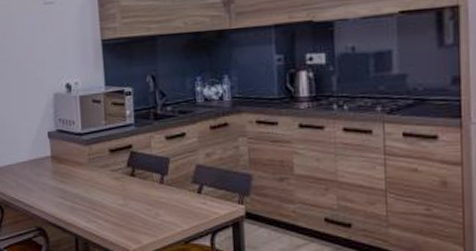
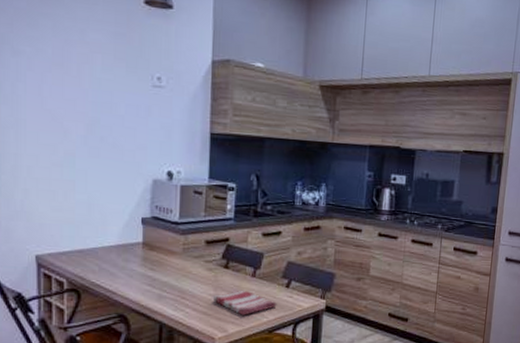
dish towel: none [122,198,190,225] -> present [212,290,277,316]

